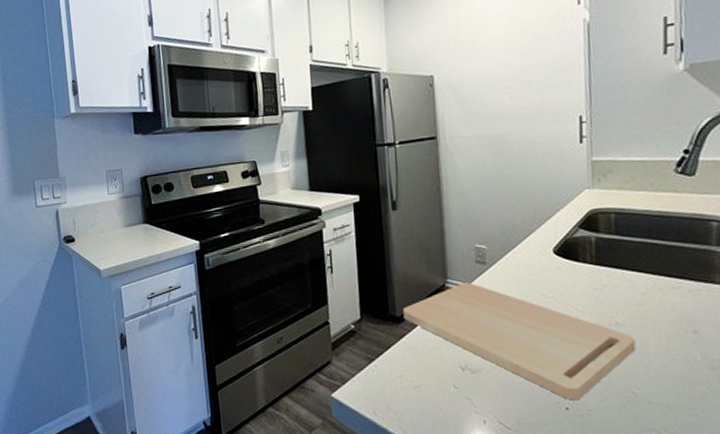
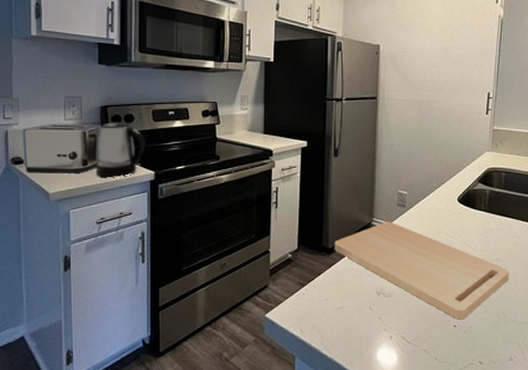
toaster: none [71,196,144,251] -> present [22,123,102,173]
kettle: none [137,191,188,251] -> present [95,122,146,177]

